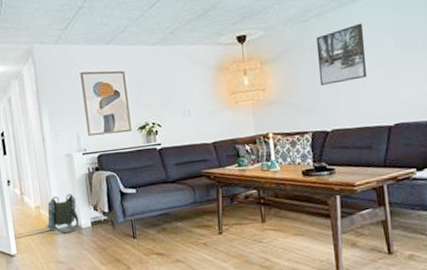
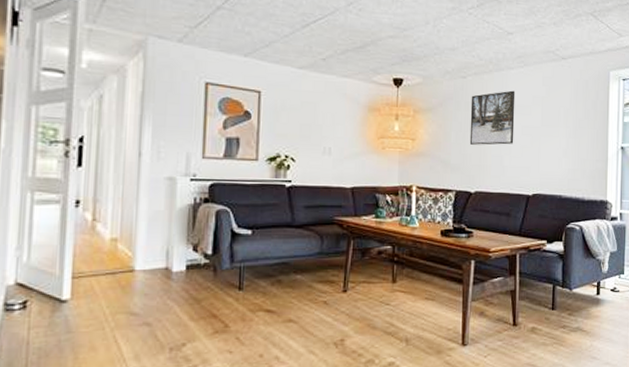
backpack: present [47,193,79,234] -> none [123,226,170,277]

